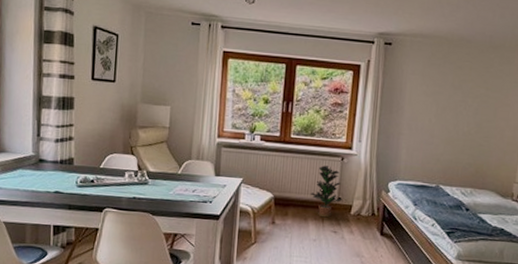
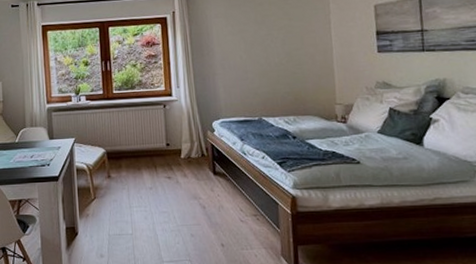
potted plant: present [311,165,342,218] -> none [140,115,171,165]

